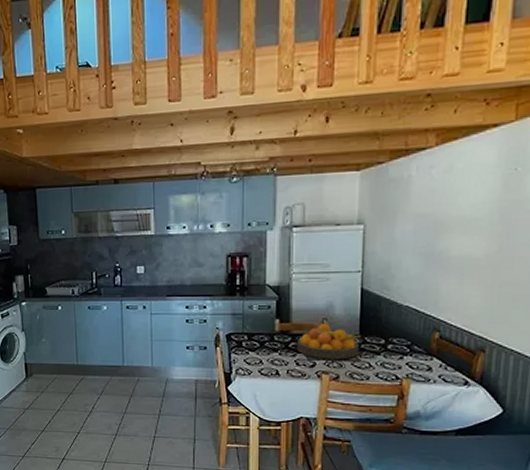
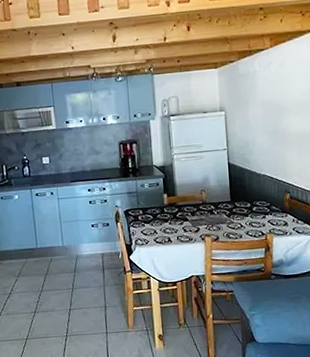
fruit bowl: present [298,323,361,360] -> none [183,194,232,224]

